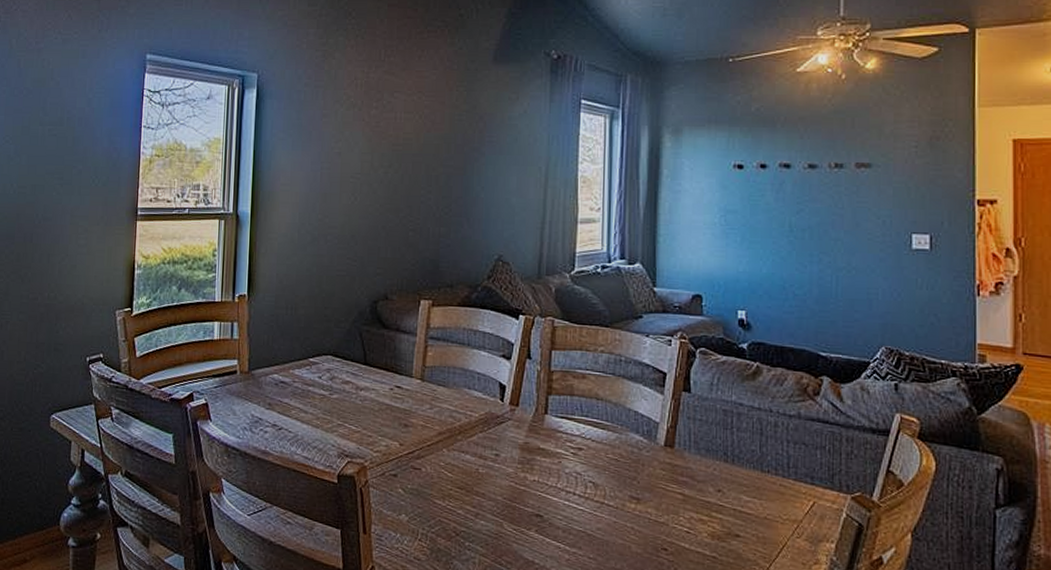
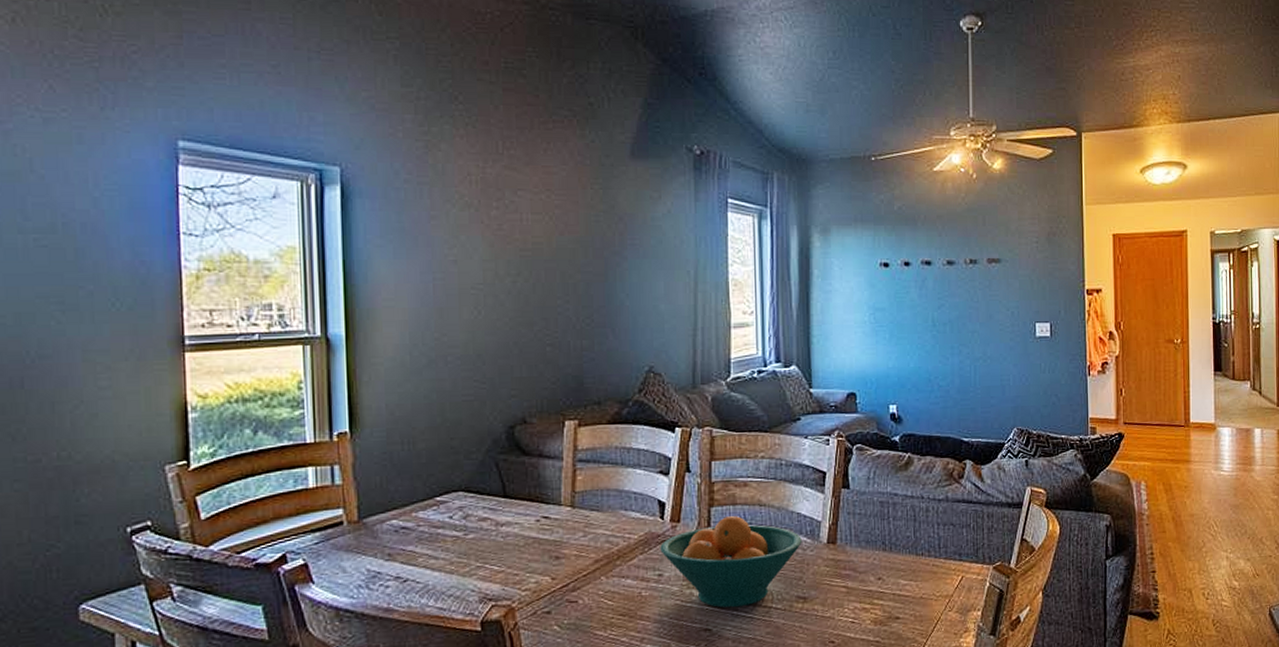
fruit bowl: none [498,405,638,498] -> present [660,515,802,608]

